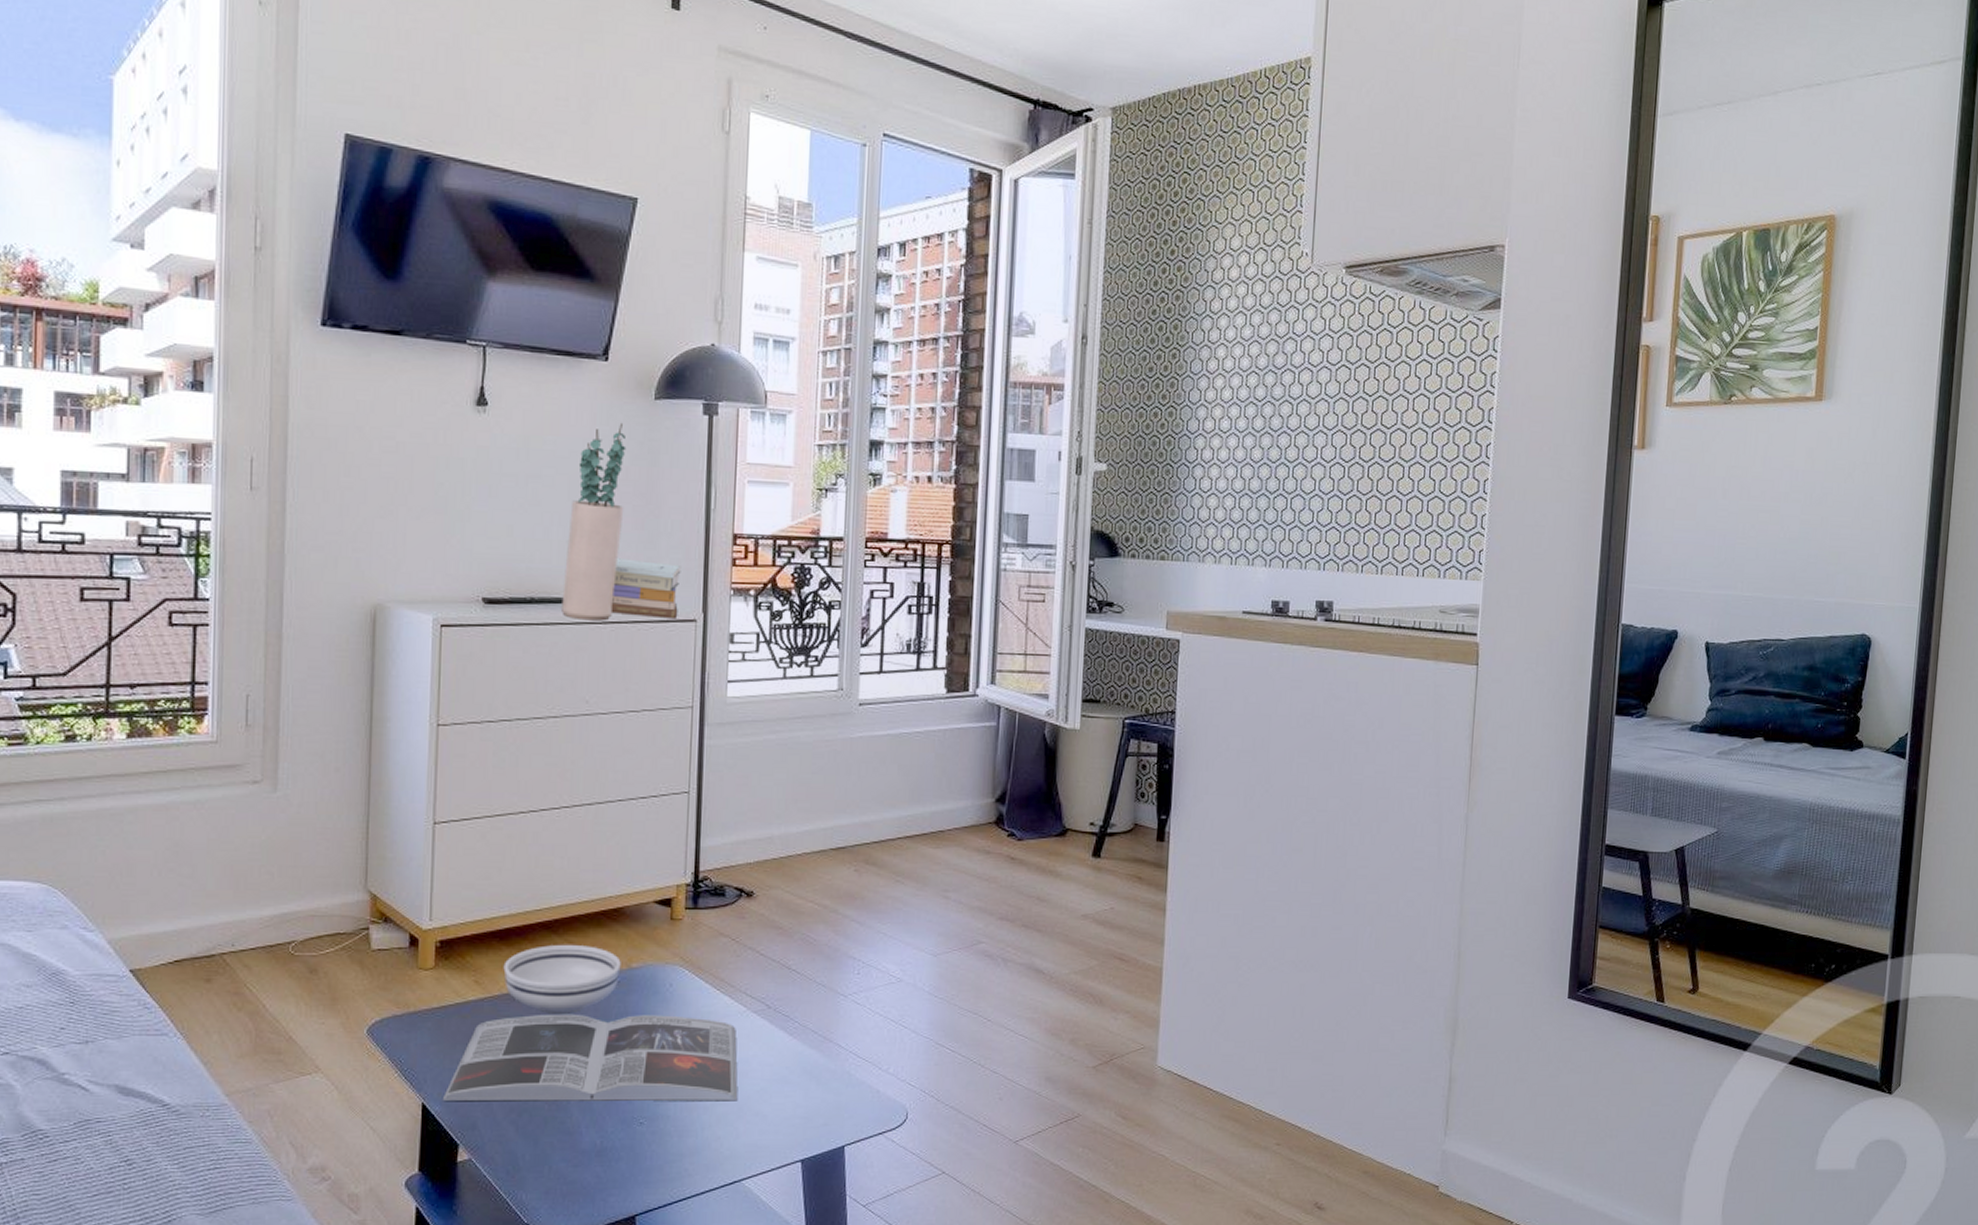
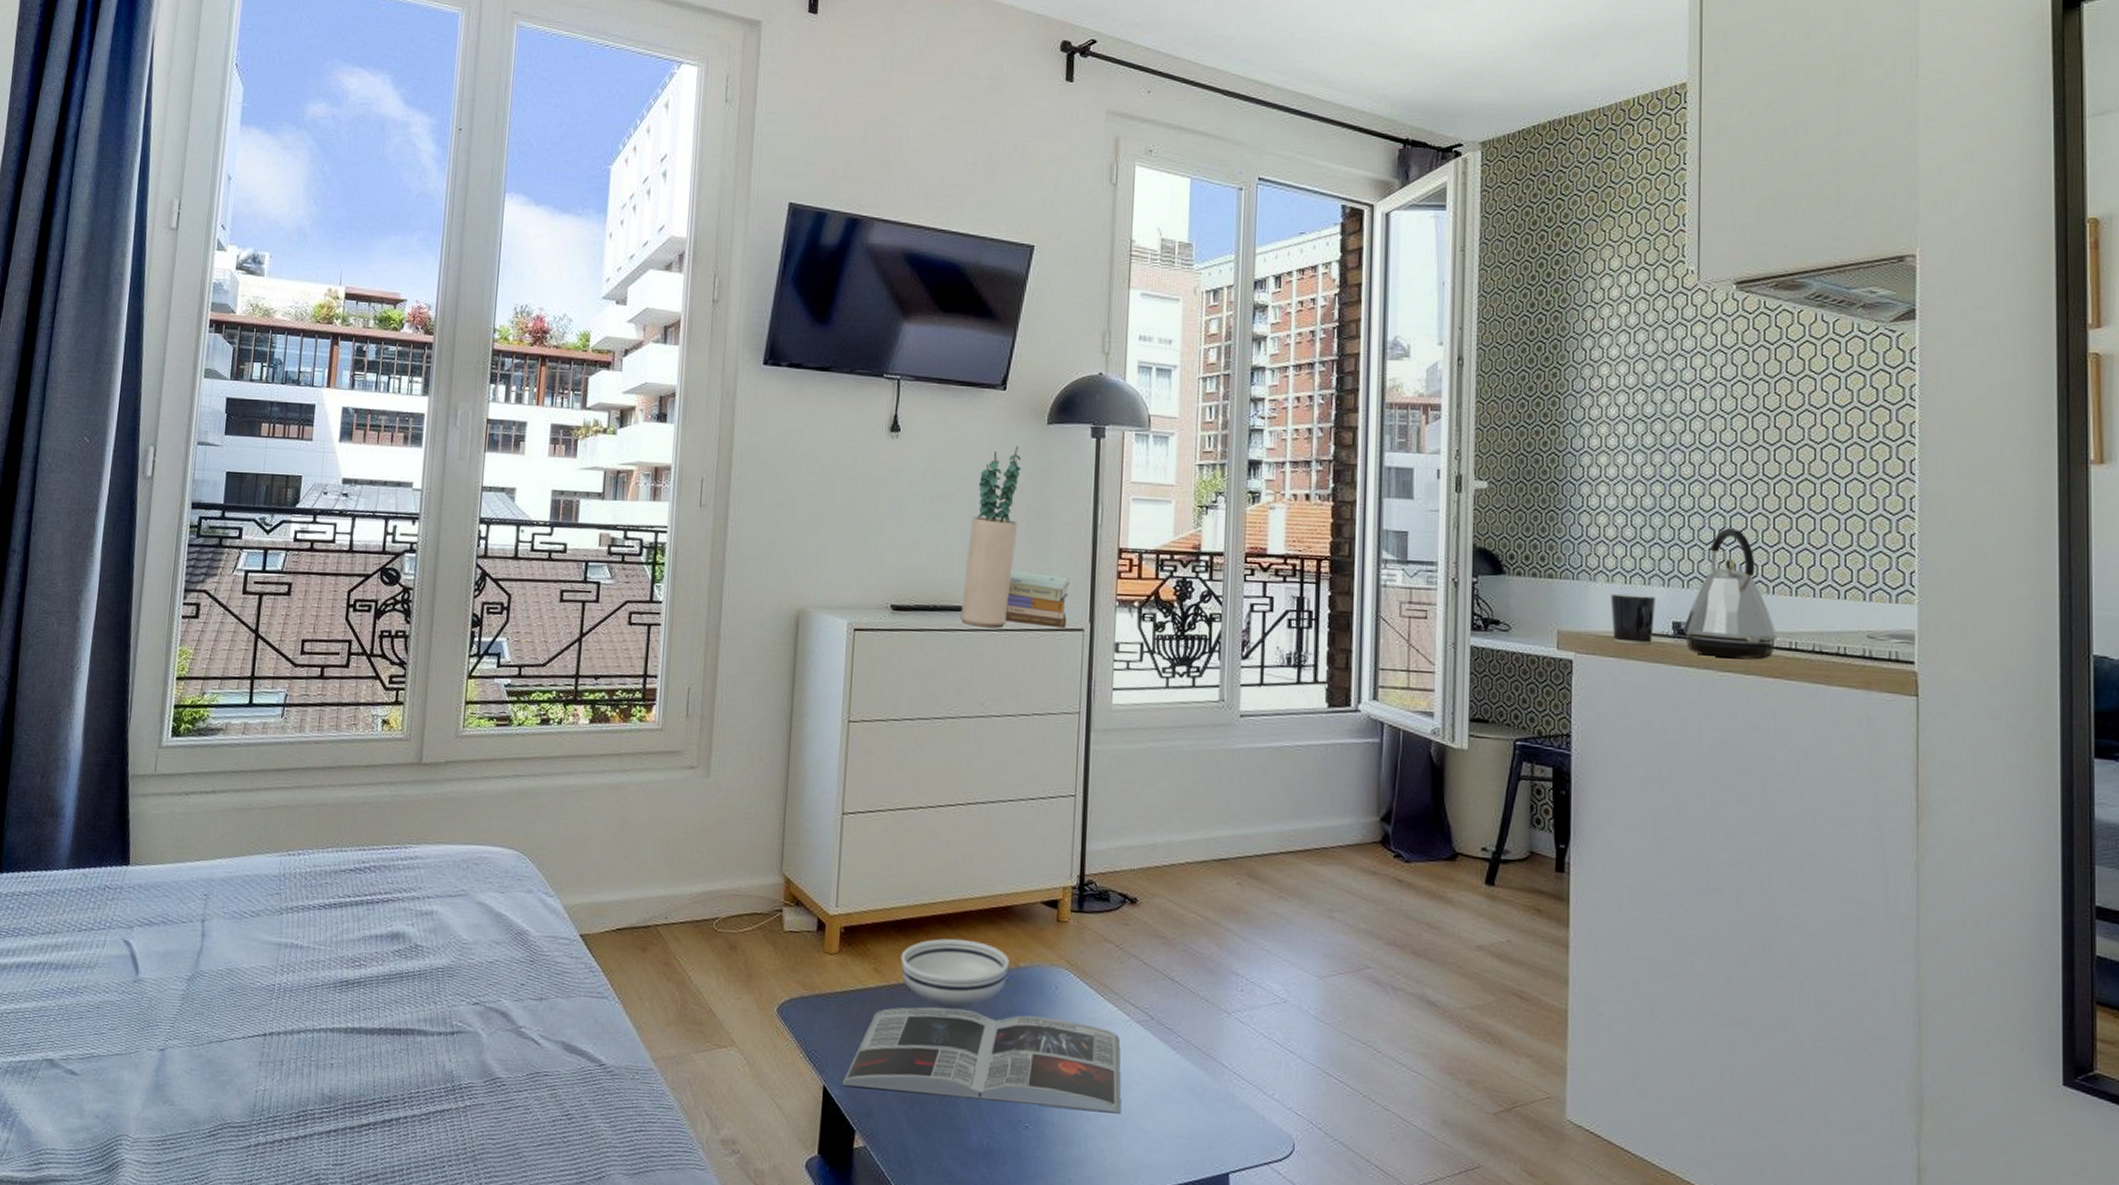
mug: none [1216,574,1259,624] -> present [1610,593,1657,646]
kettle: none [1281,510,1363,636] -> present [1683,528,1777,660]

